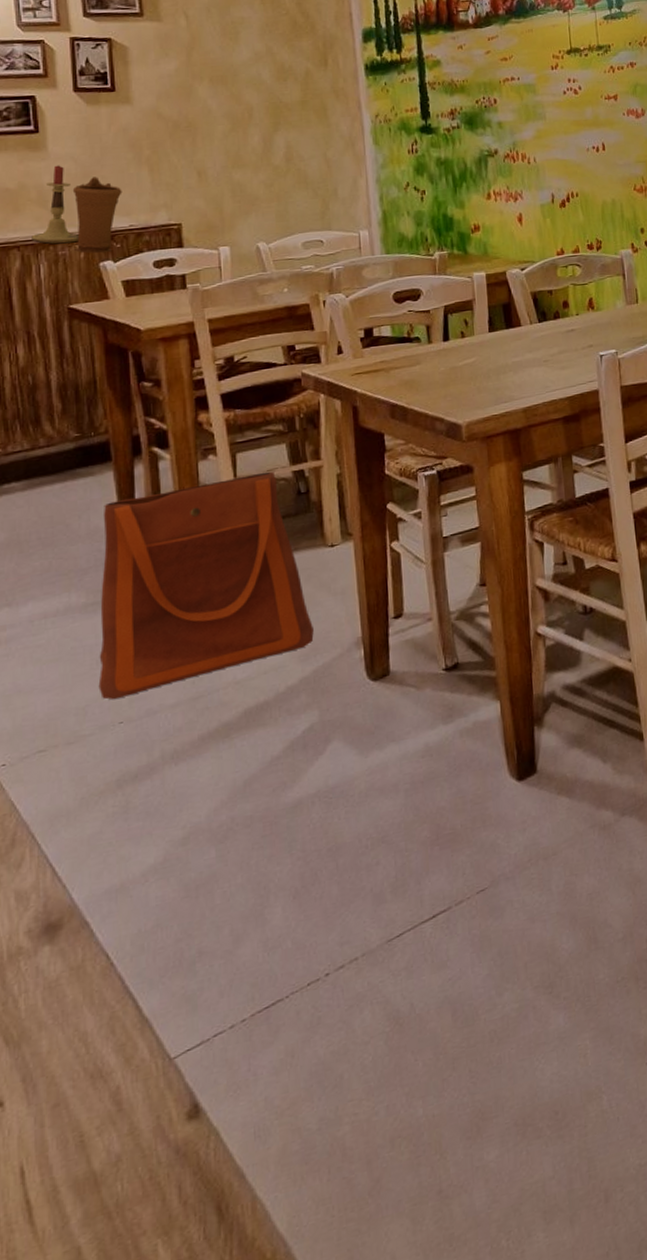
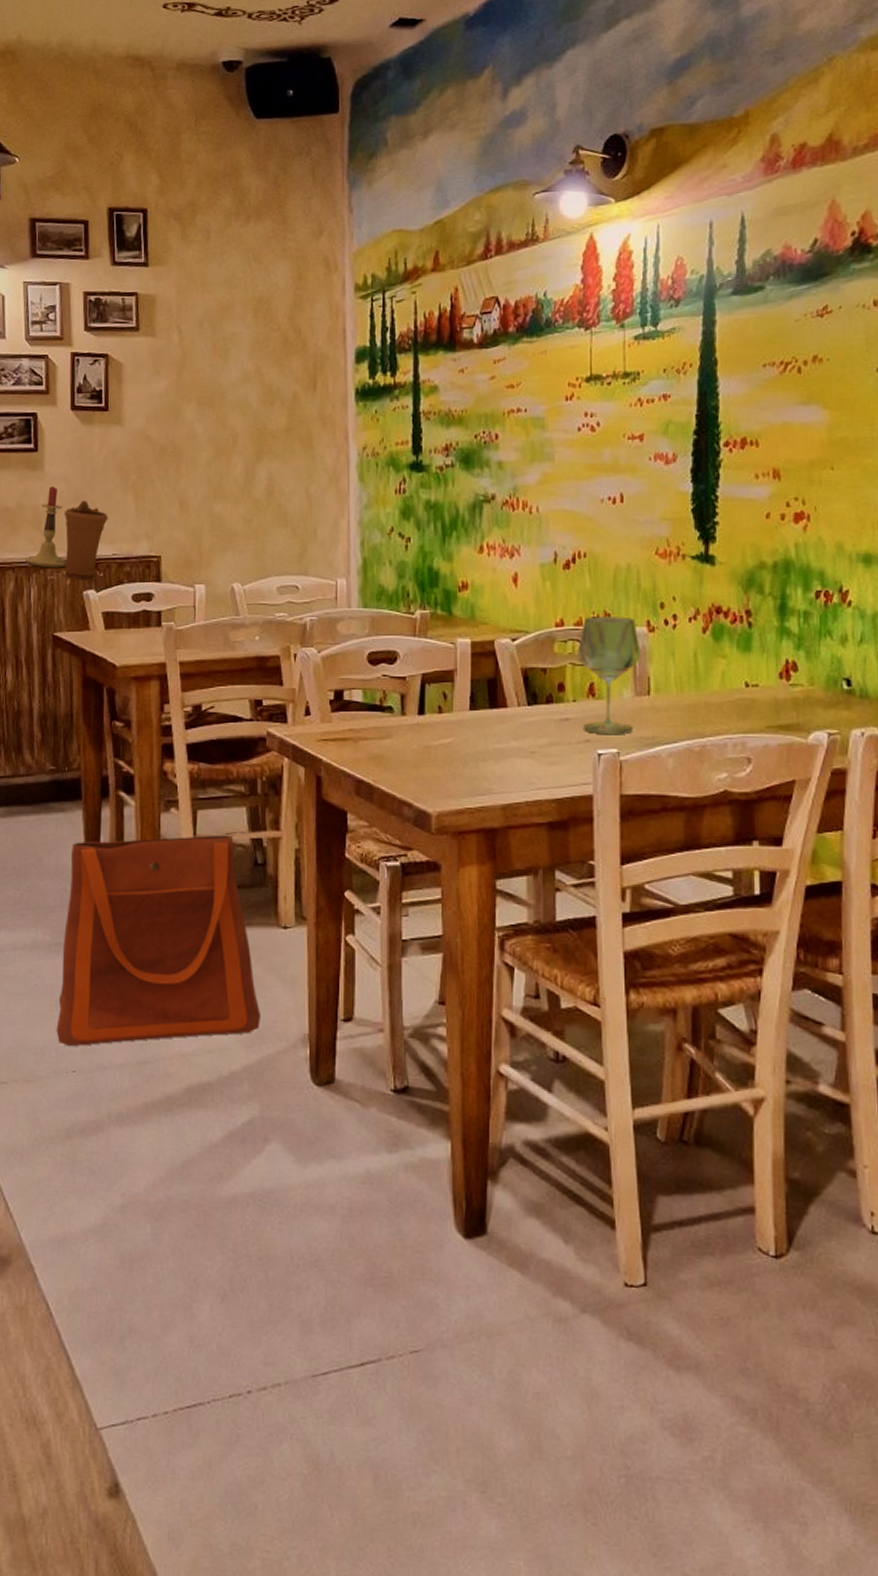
wine glass: none [576,242,629,340] -> present [577,616,641,735]

